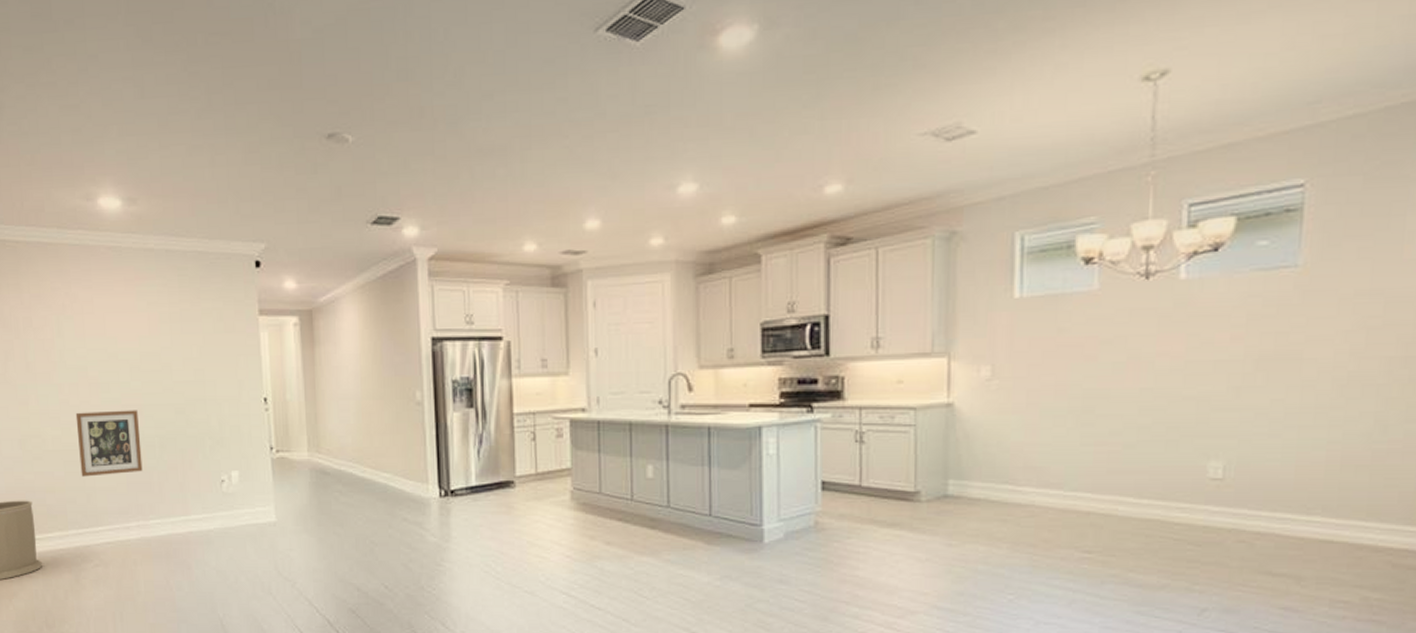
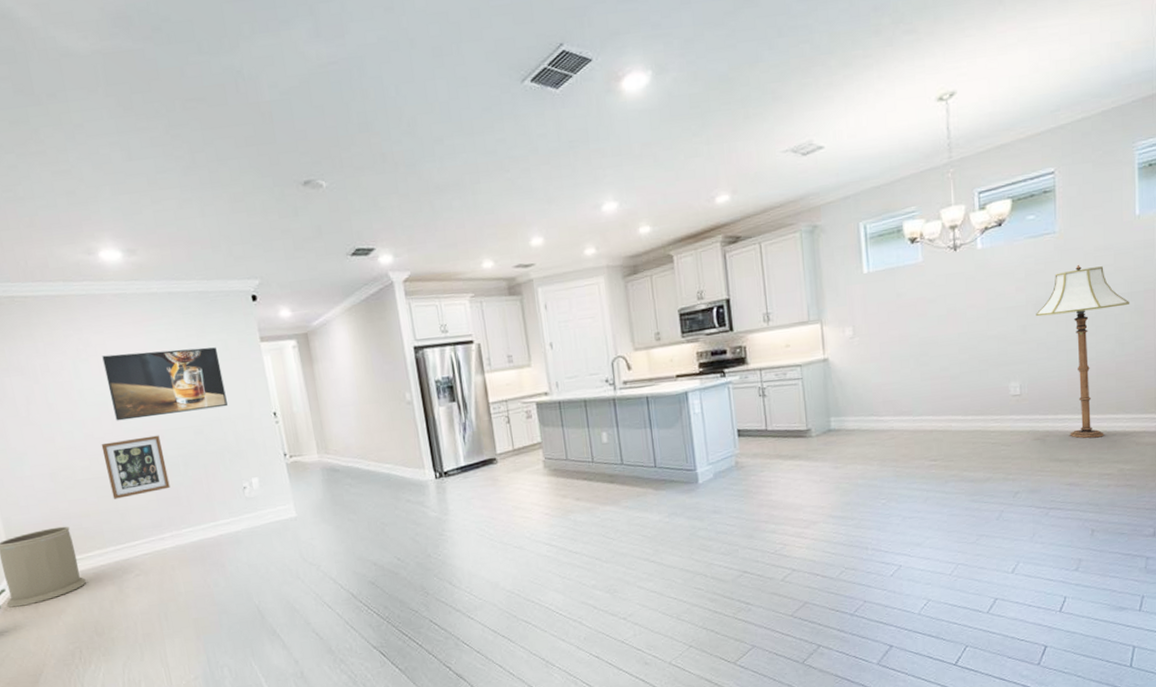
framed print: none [88,314,215,389] -> present [102,347,228,421]
floor lamp: none [1257,311,1401,550] -> present [1036,264,1129,438]

